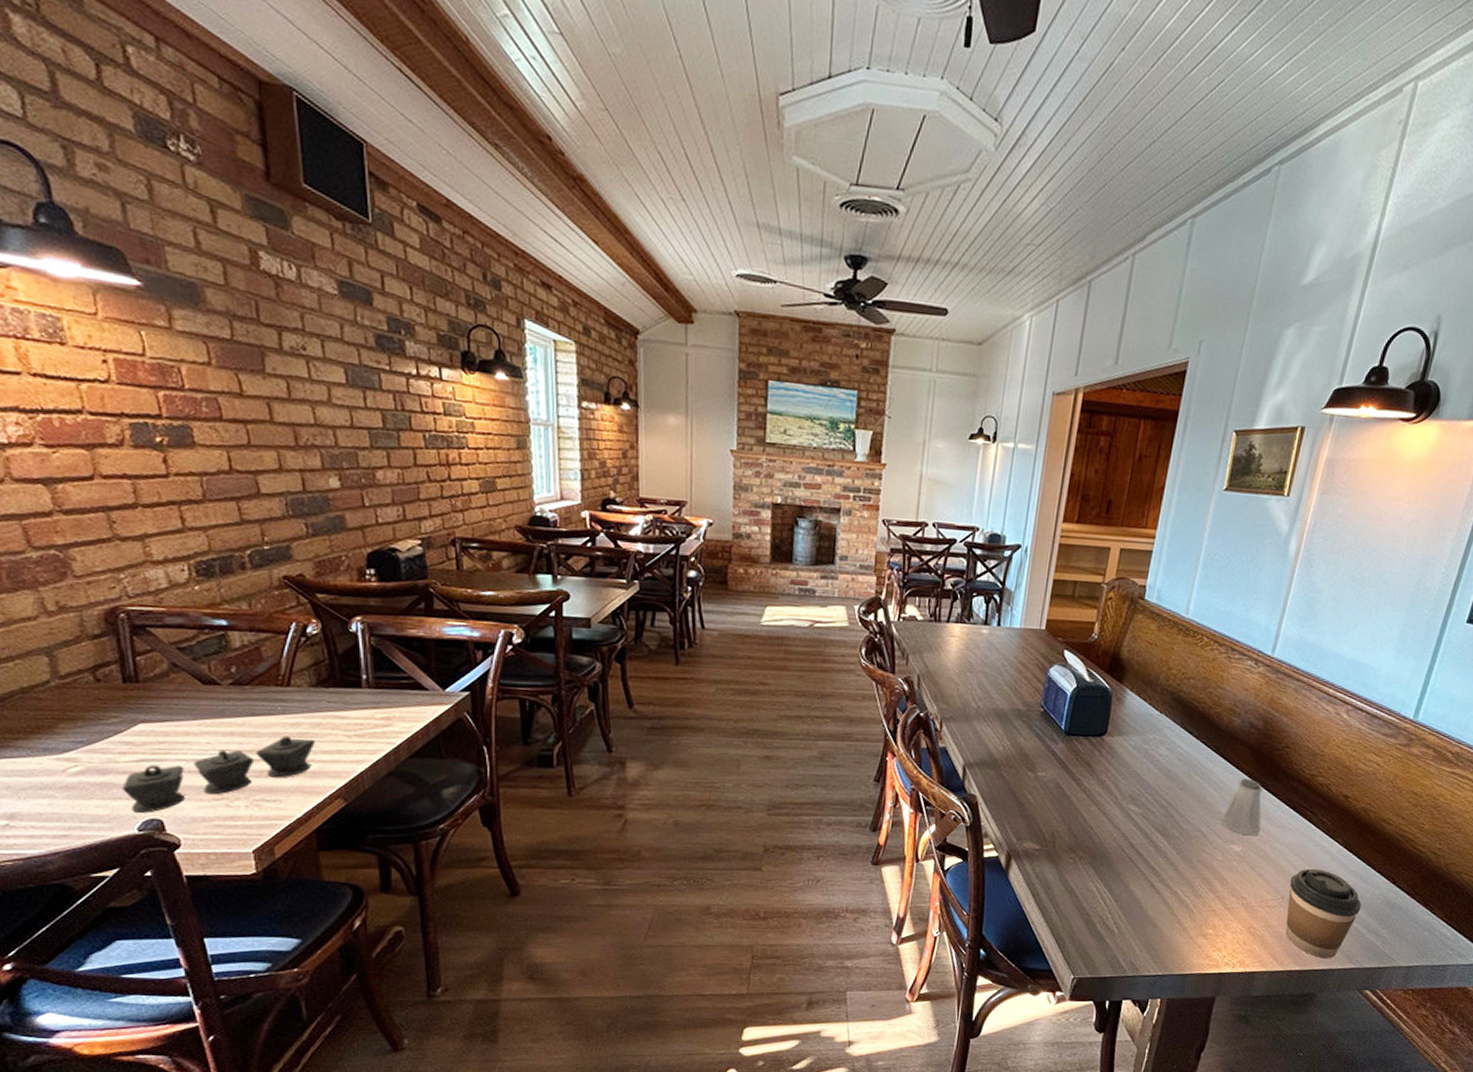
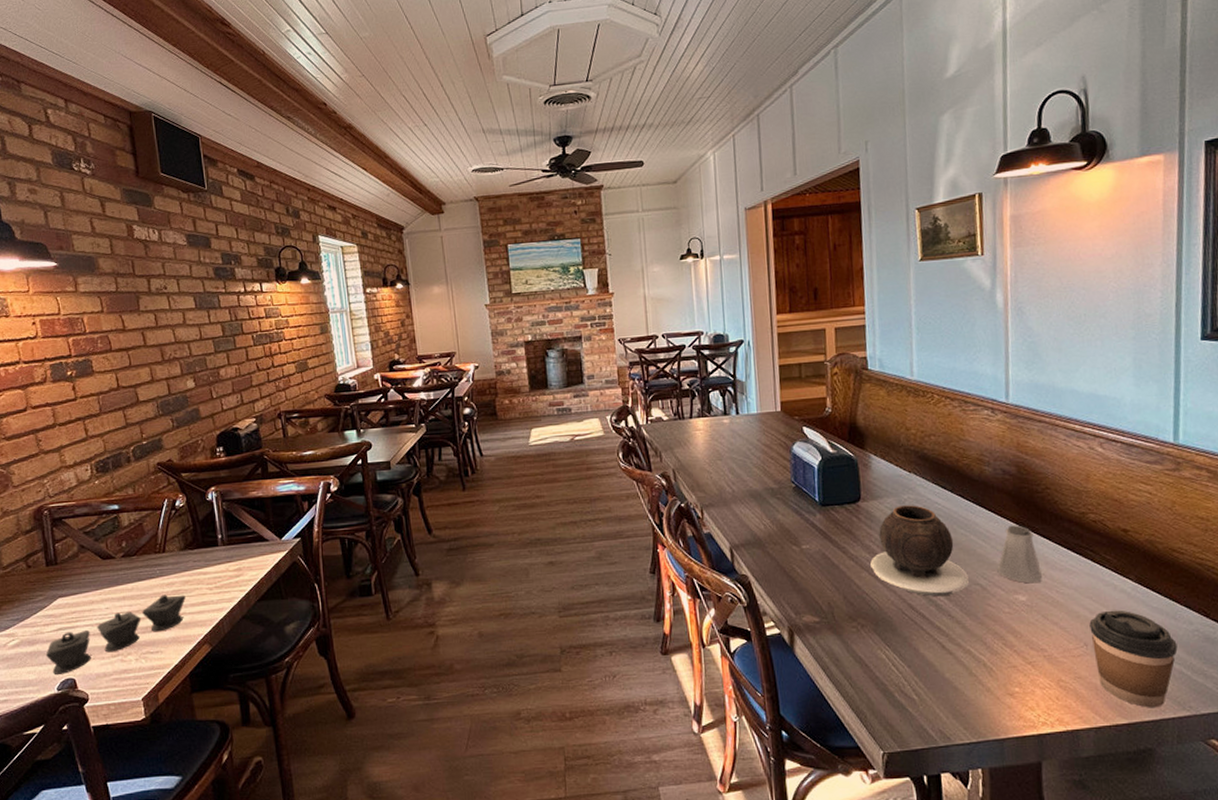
vase: none [1101,745,1193,839] -> present [870,505,970,597]

